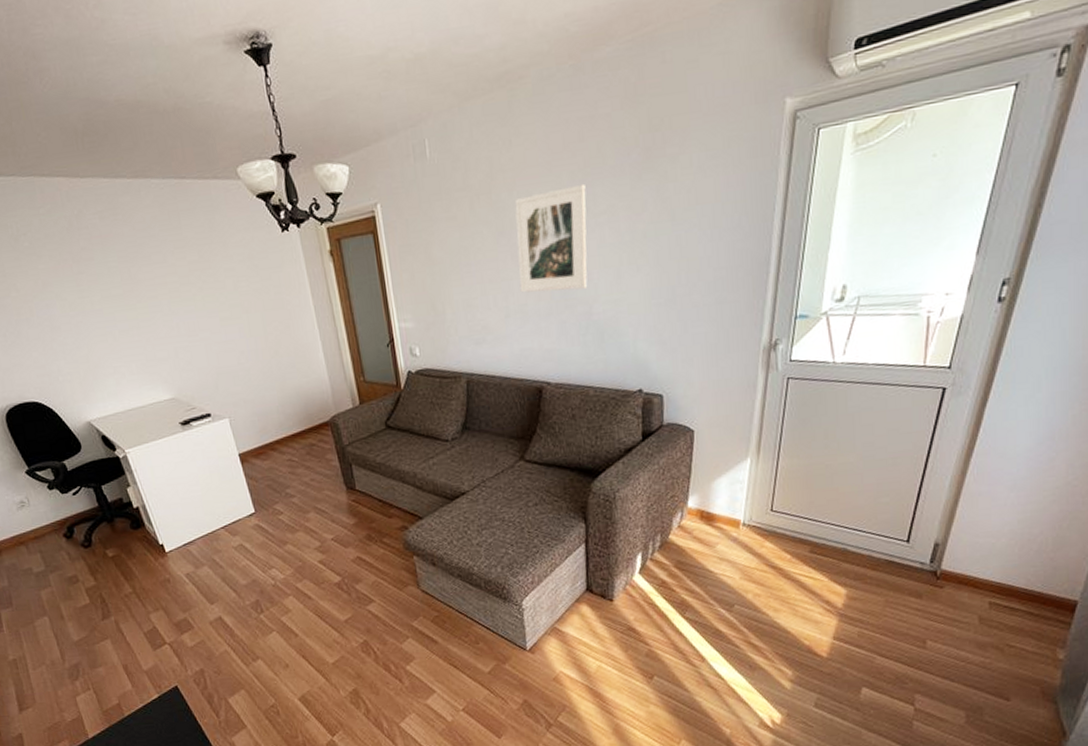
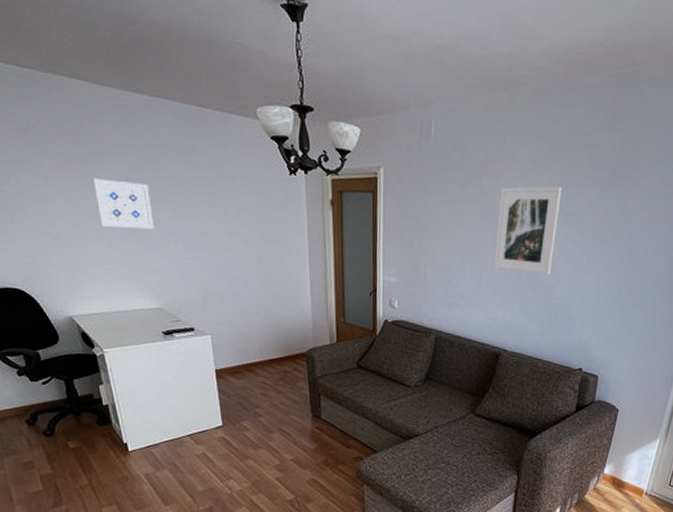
wall art: none [87,271,154,324] -> present [92,178,153,229]

